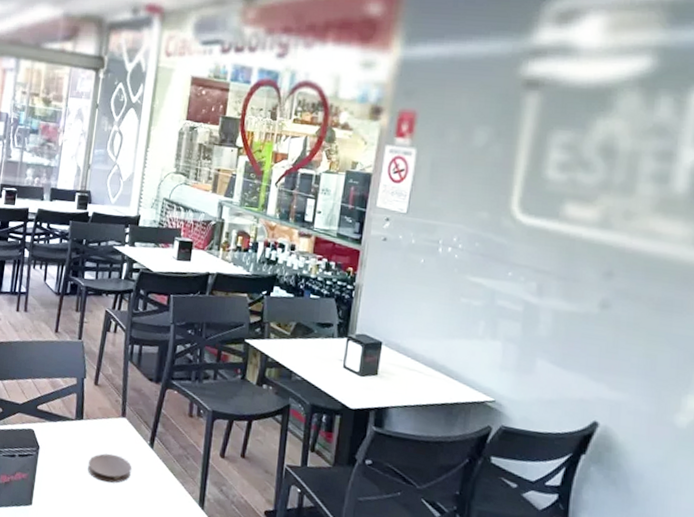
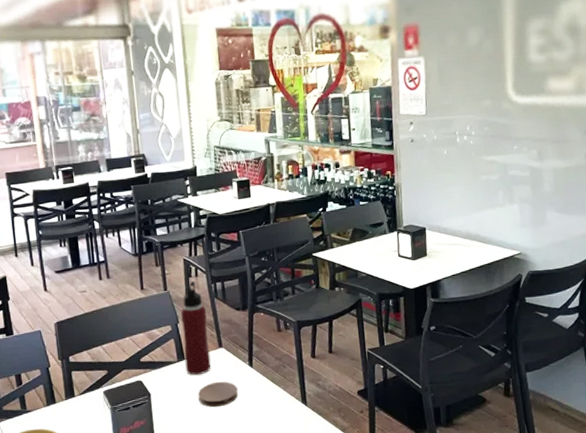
water bottle: none [81,337,118,441] -> present [181,281,211,376]

